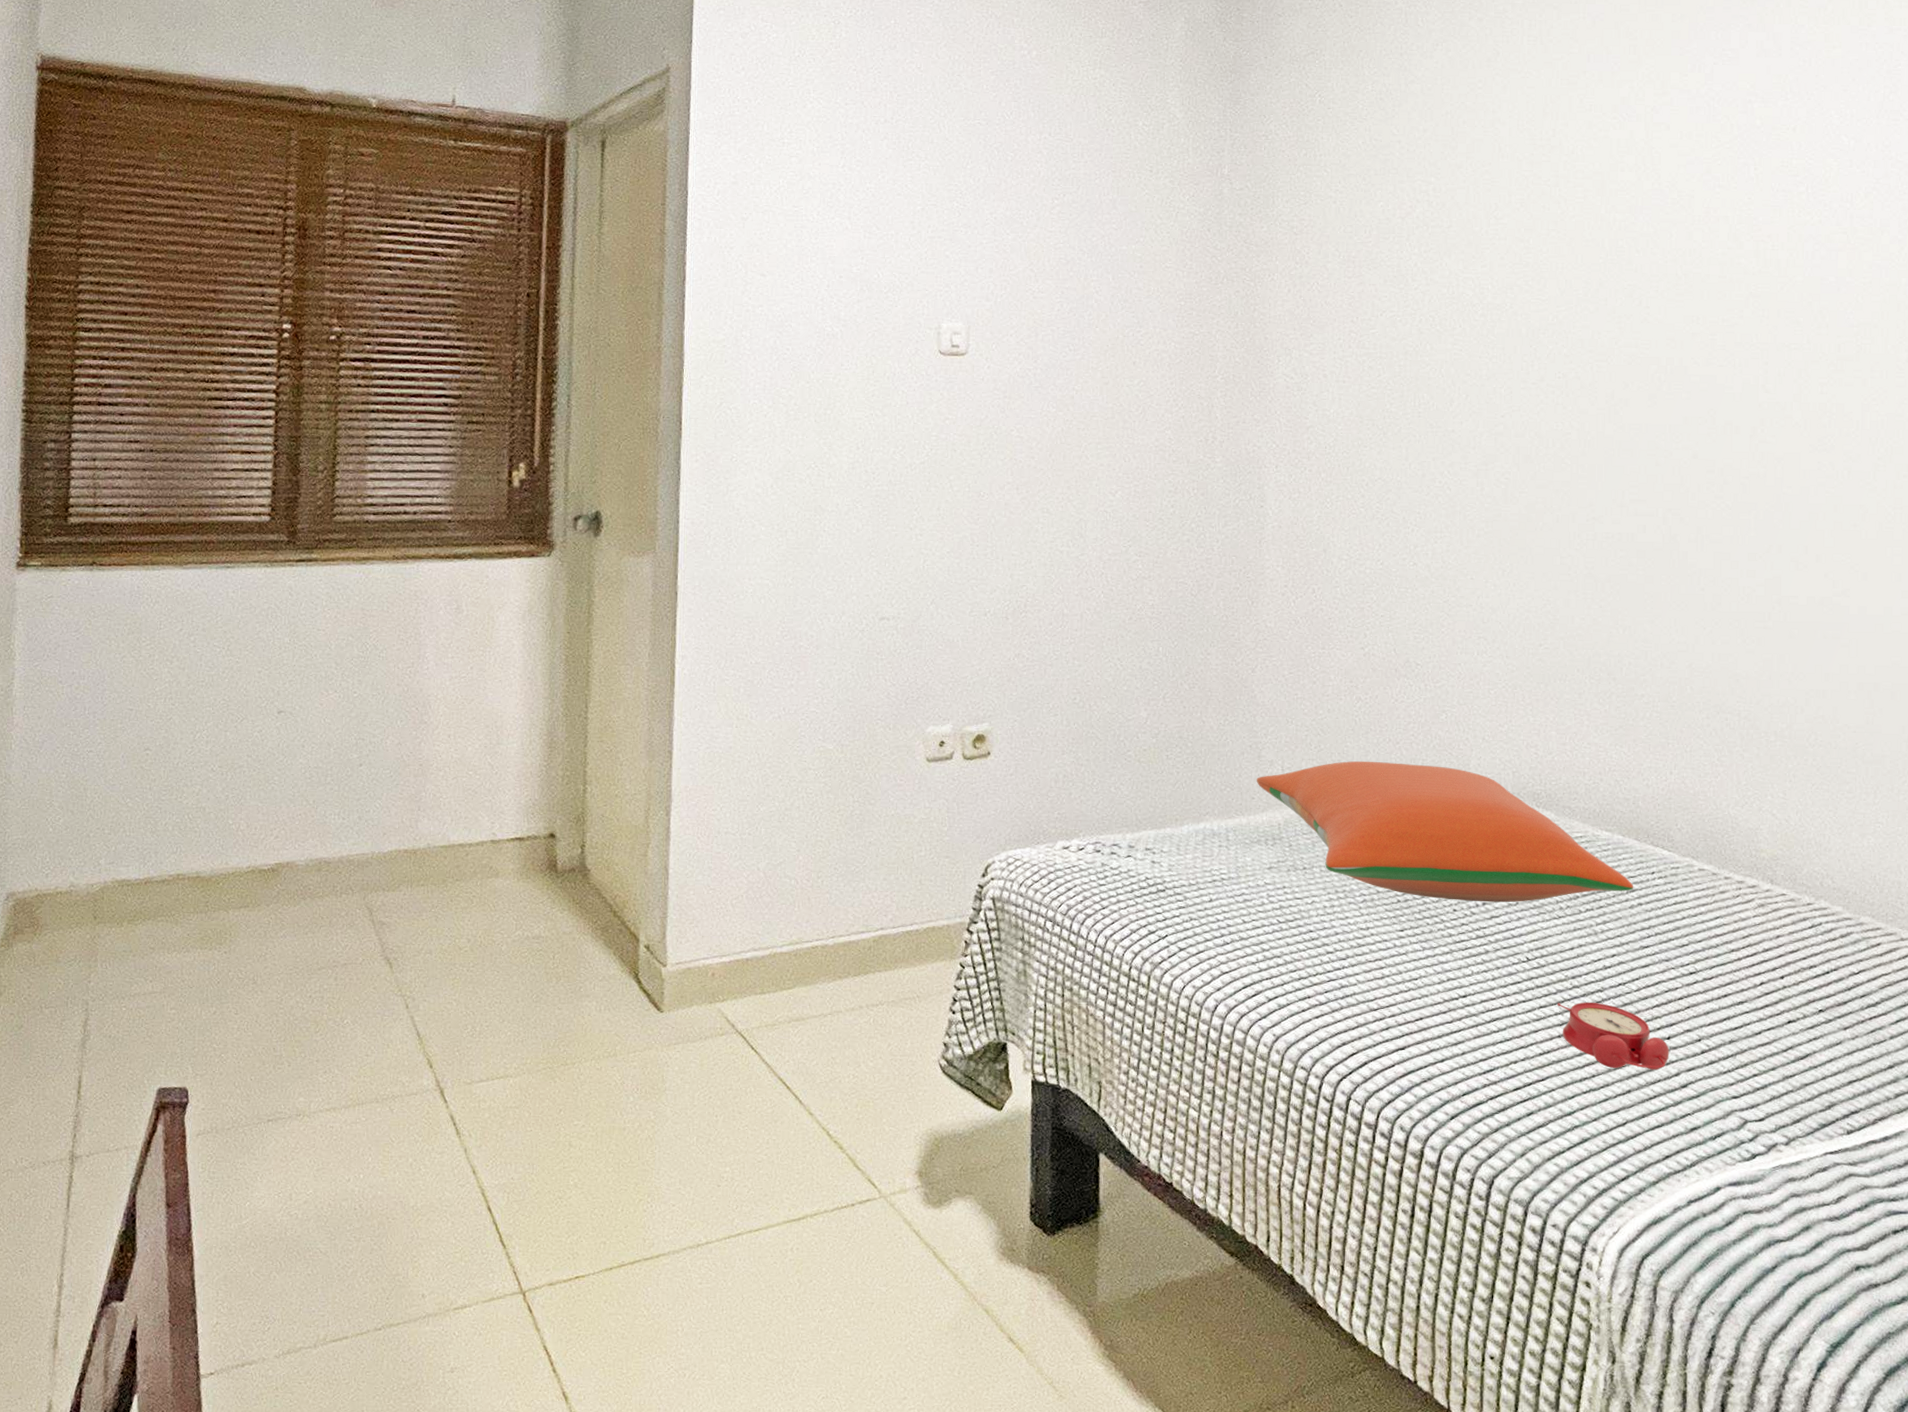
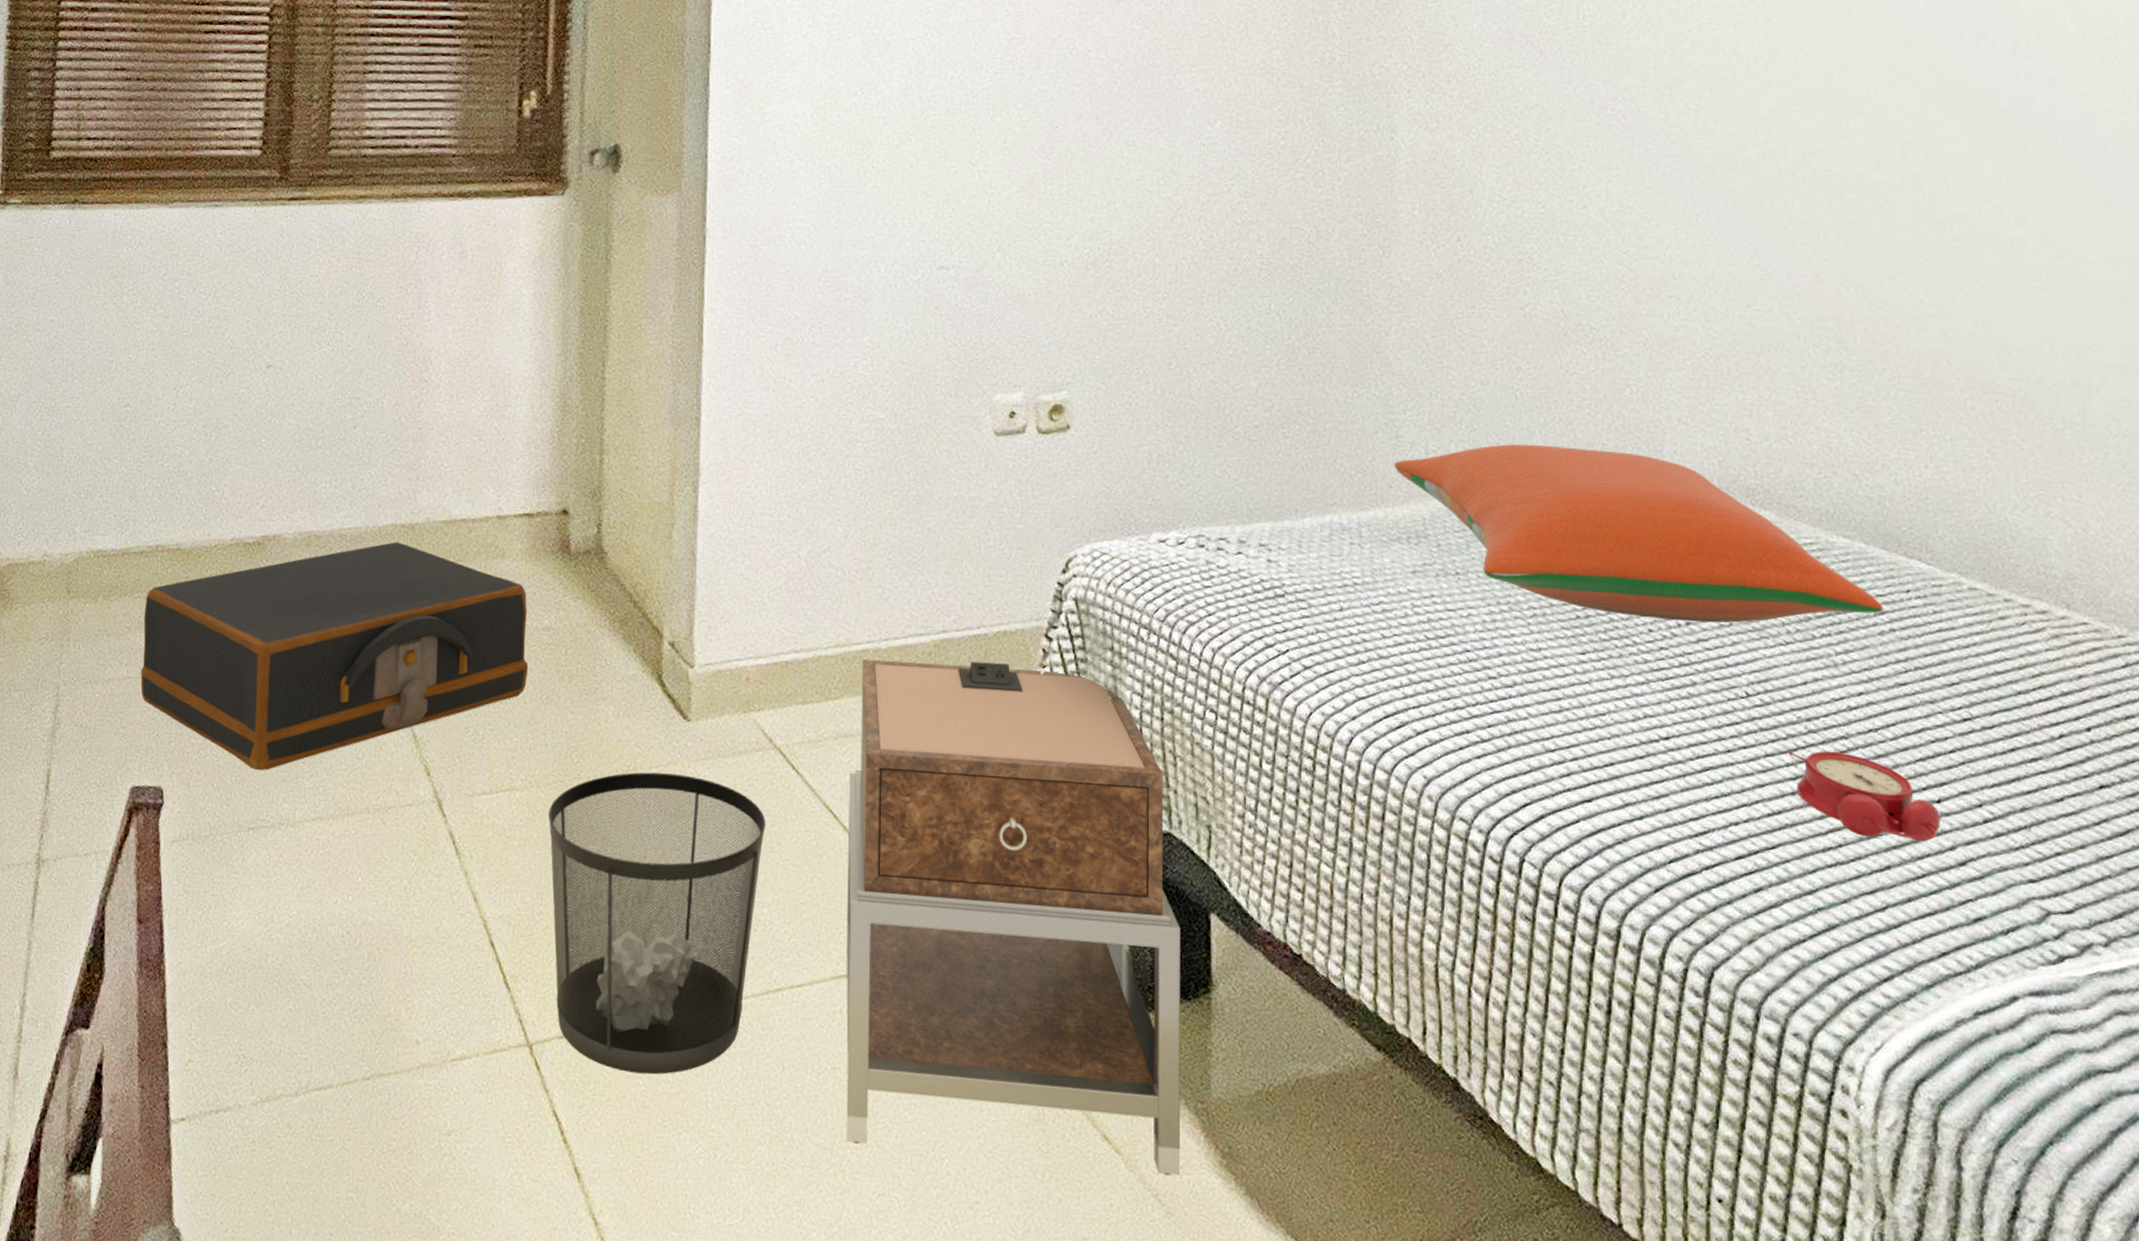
suitcase: none [165,865,520,1070] -> present [140,542,529,771]
waste bin: none [539,1057,728,1311] -> present [549,772,766,1075]
nightstand: none [796,953,1075,1366] -> present [846,659,1180,1176]

